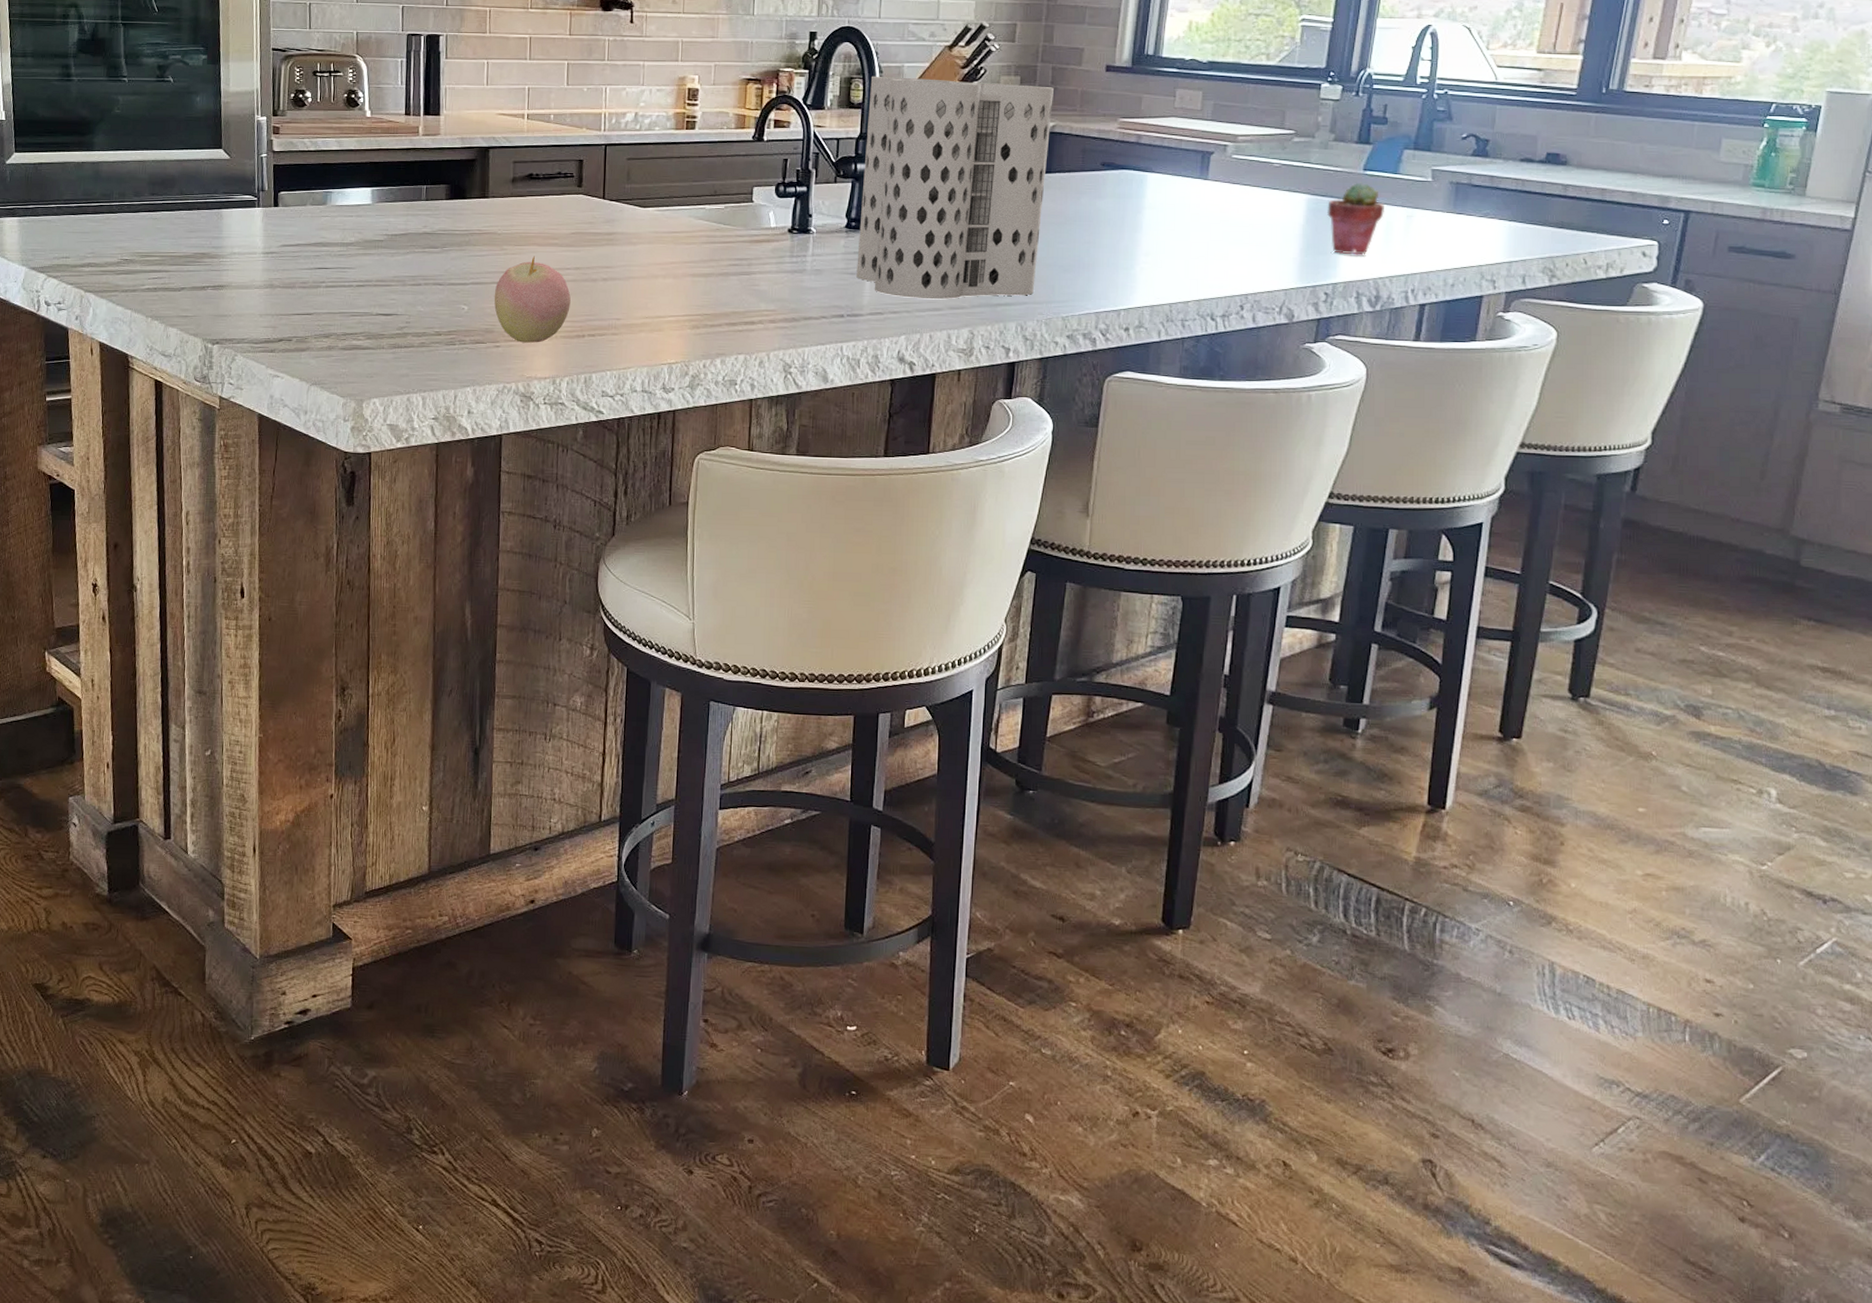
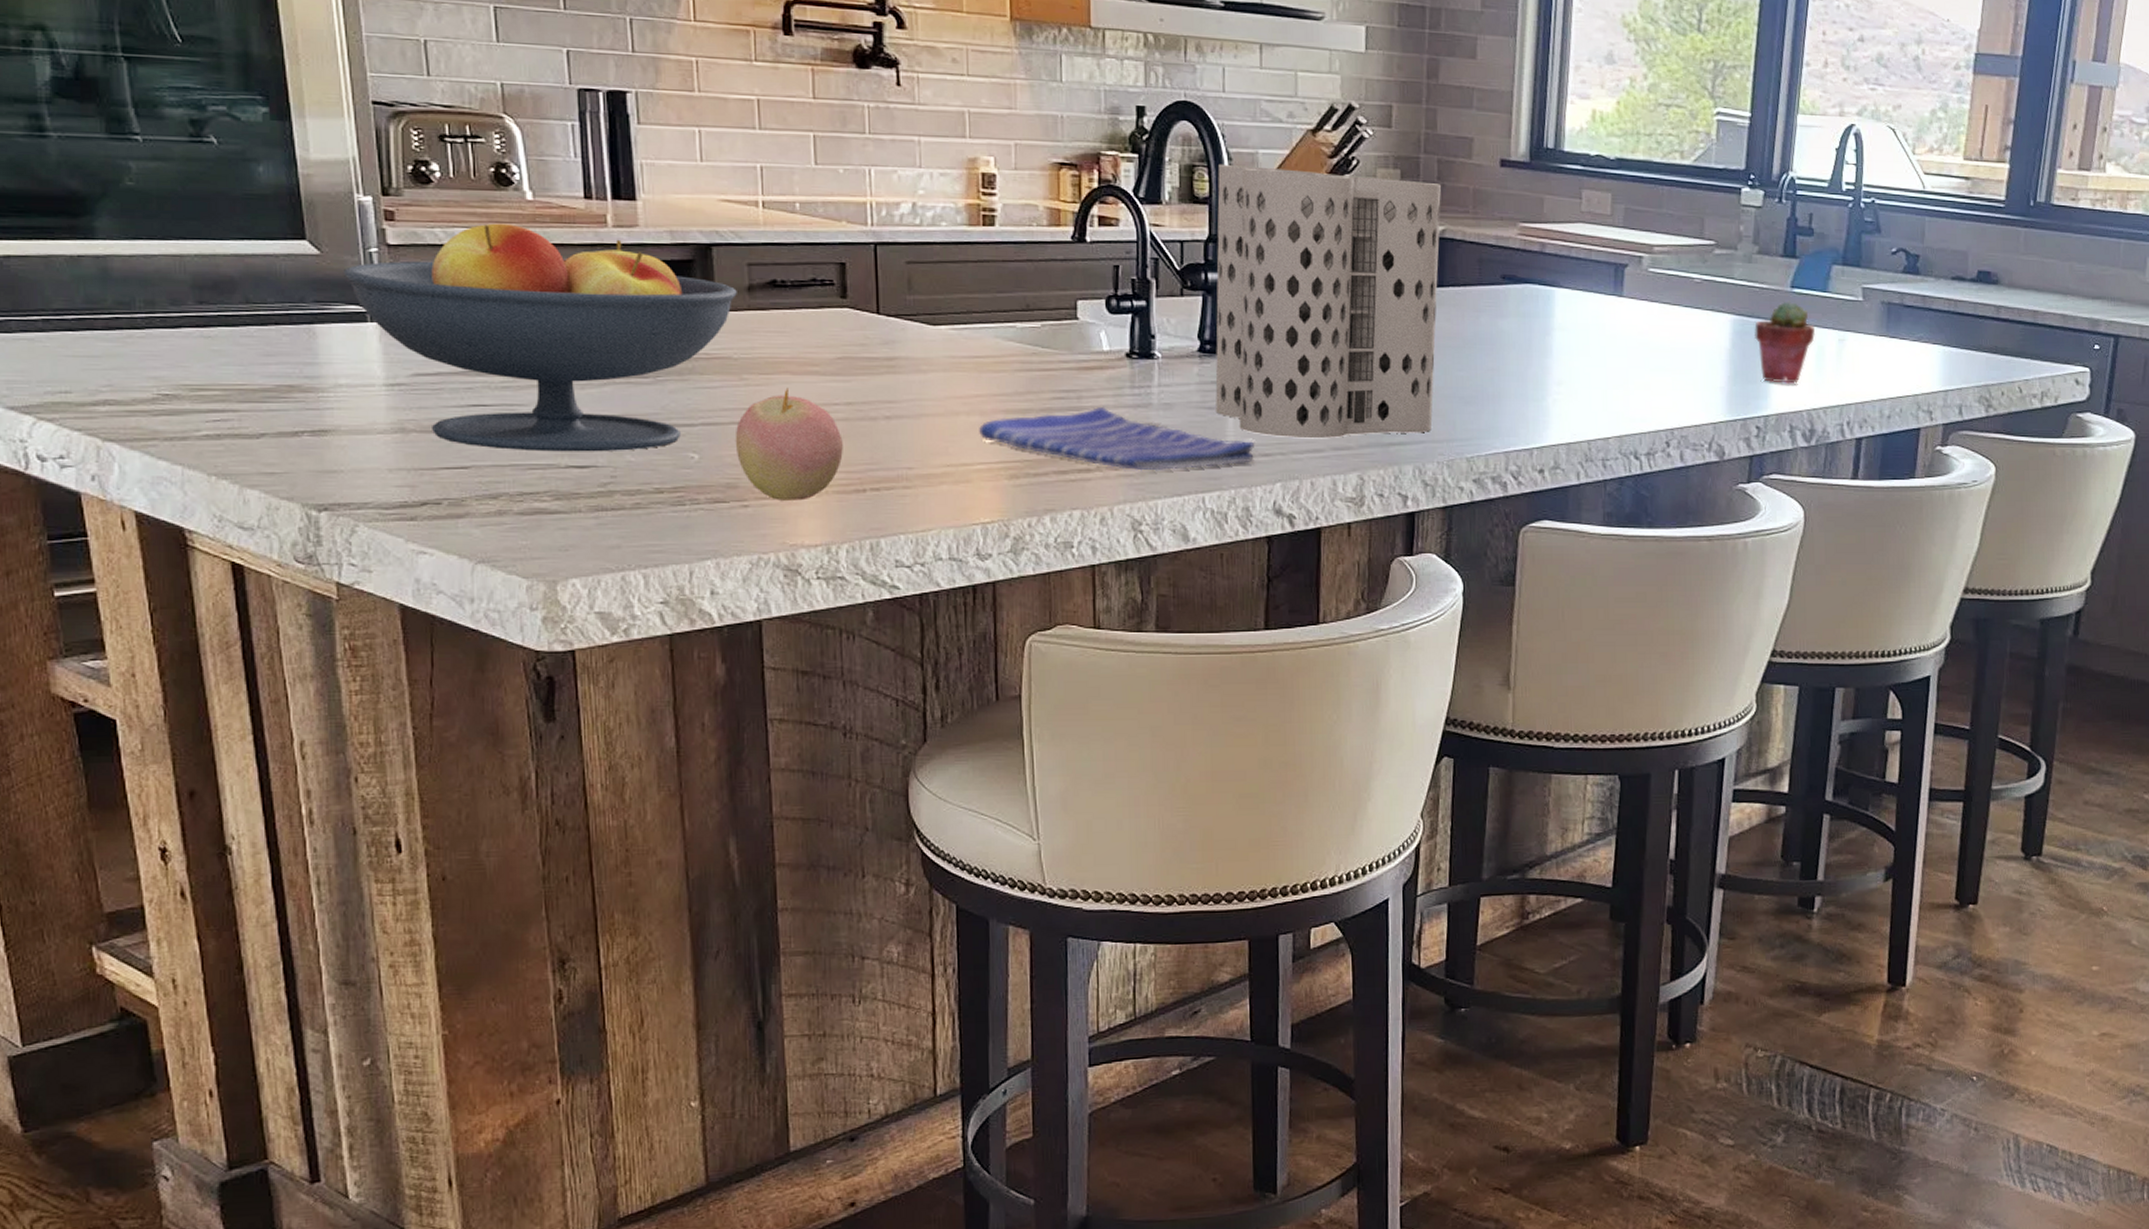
fruit bowl: none [243,134,504,304] -> present [342,223,737,452]
dish towel: none [672,271,885,324] -> present [979,406,1254,471]

